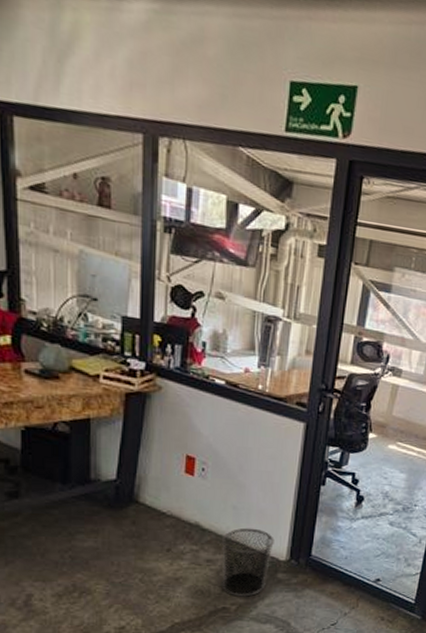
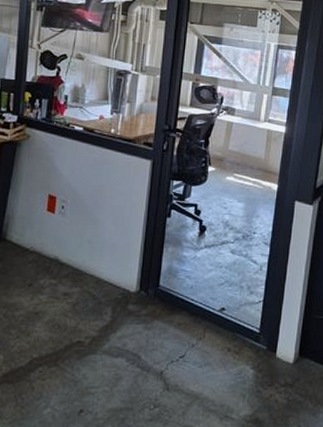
waste bin: present [221,528,274,597] -> none [77,260,125,330]

